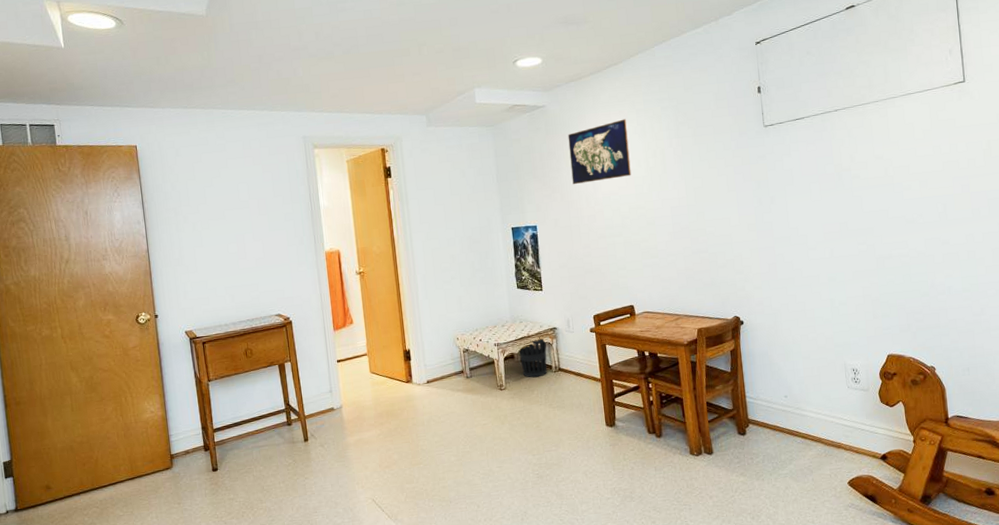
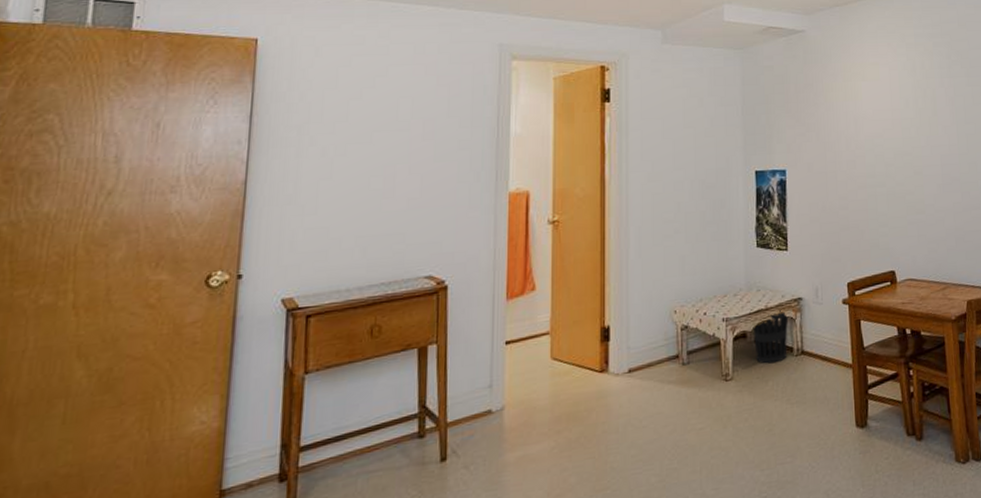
map: present [567,119,631,184] -> none [828,52,898,123]

